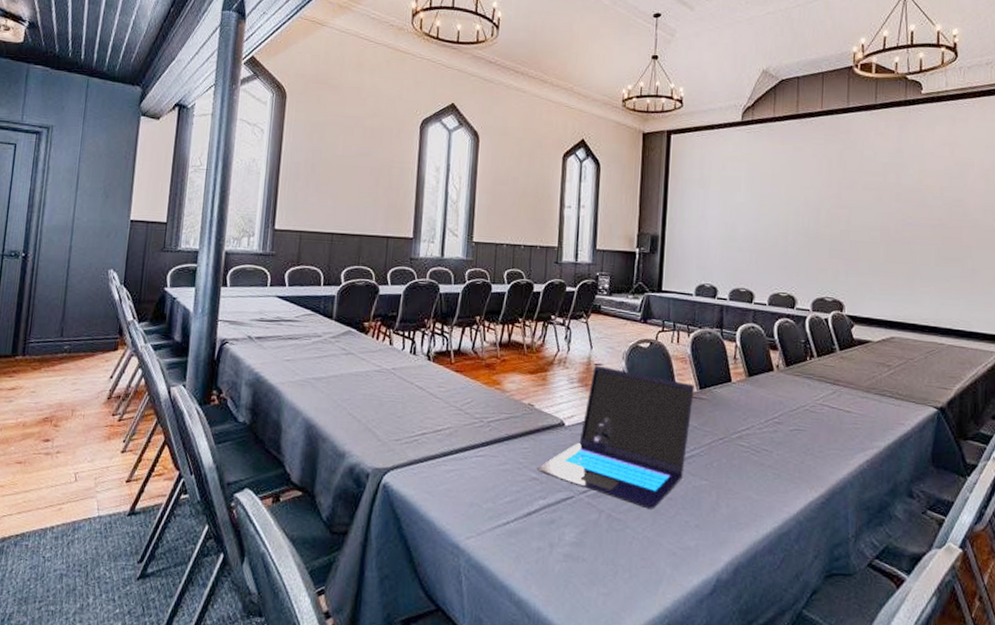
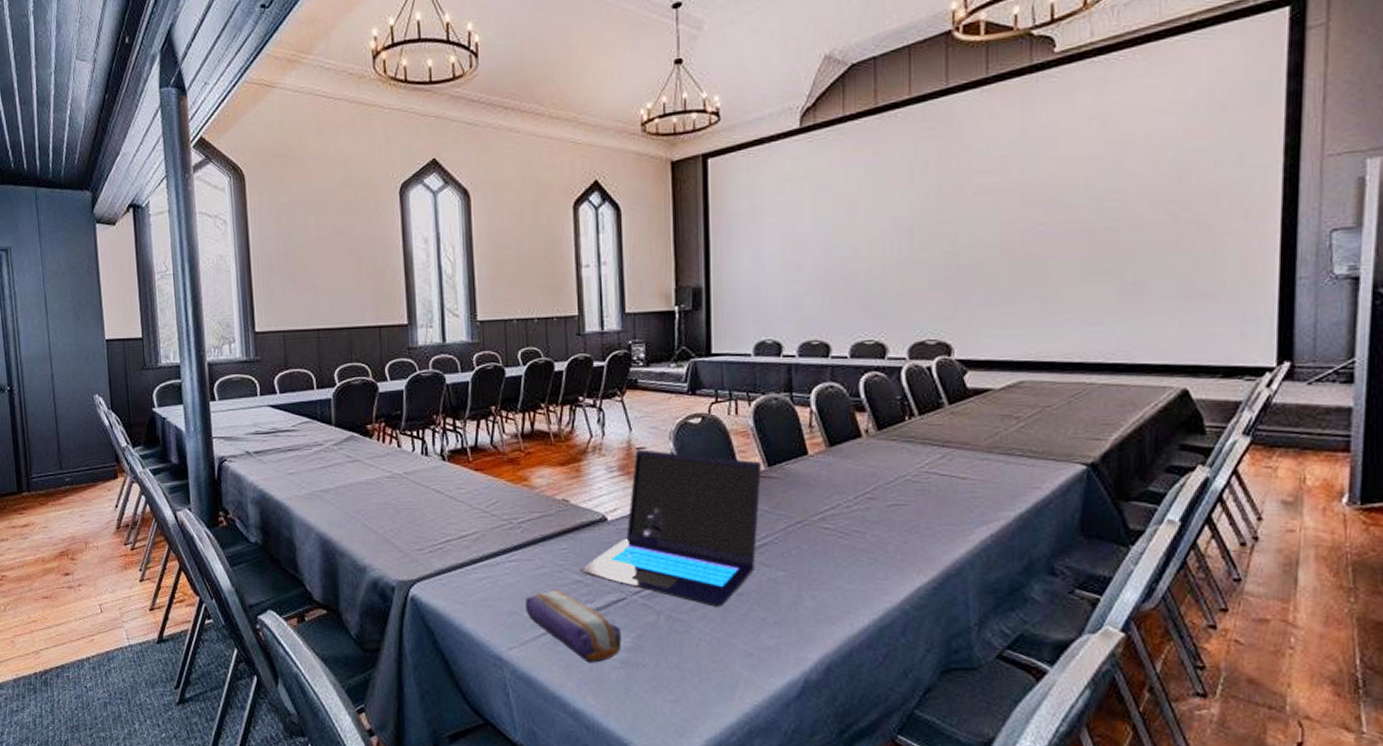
pencil case: none [486,485,567,555] -> present [526,590,622,663]

